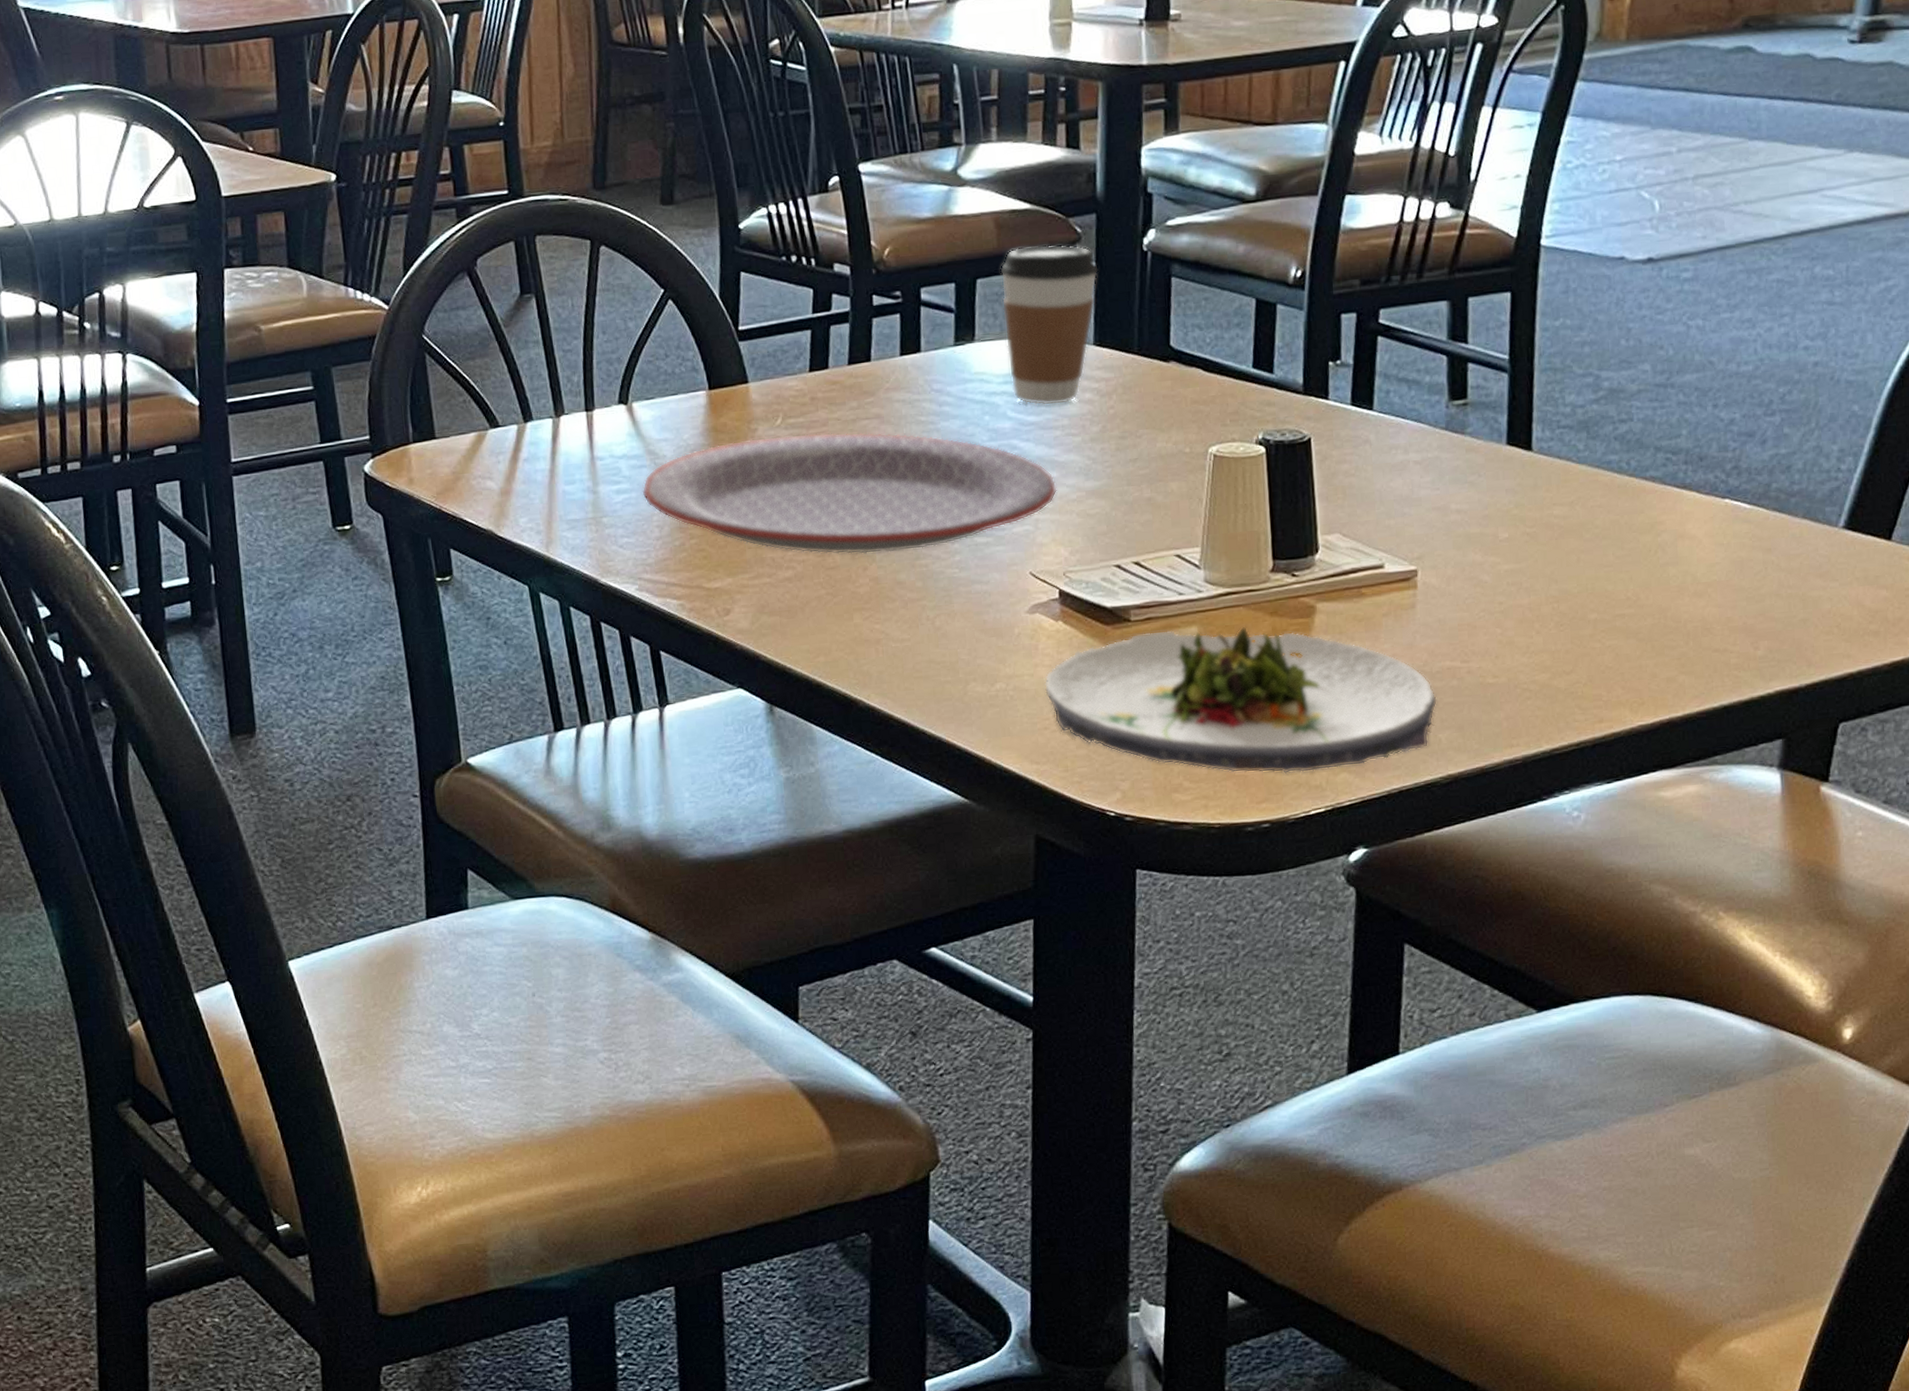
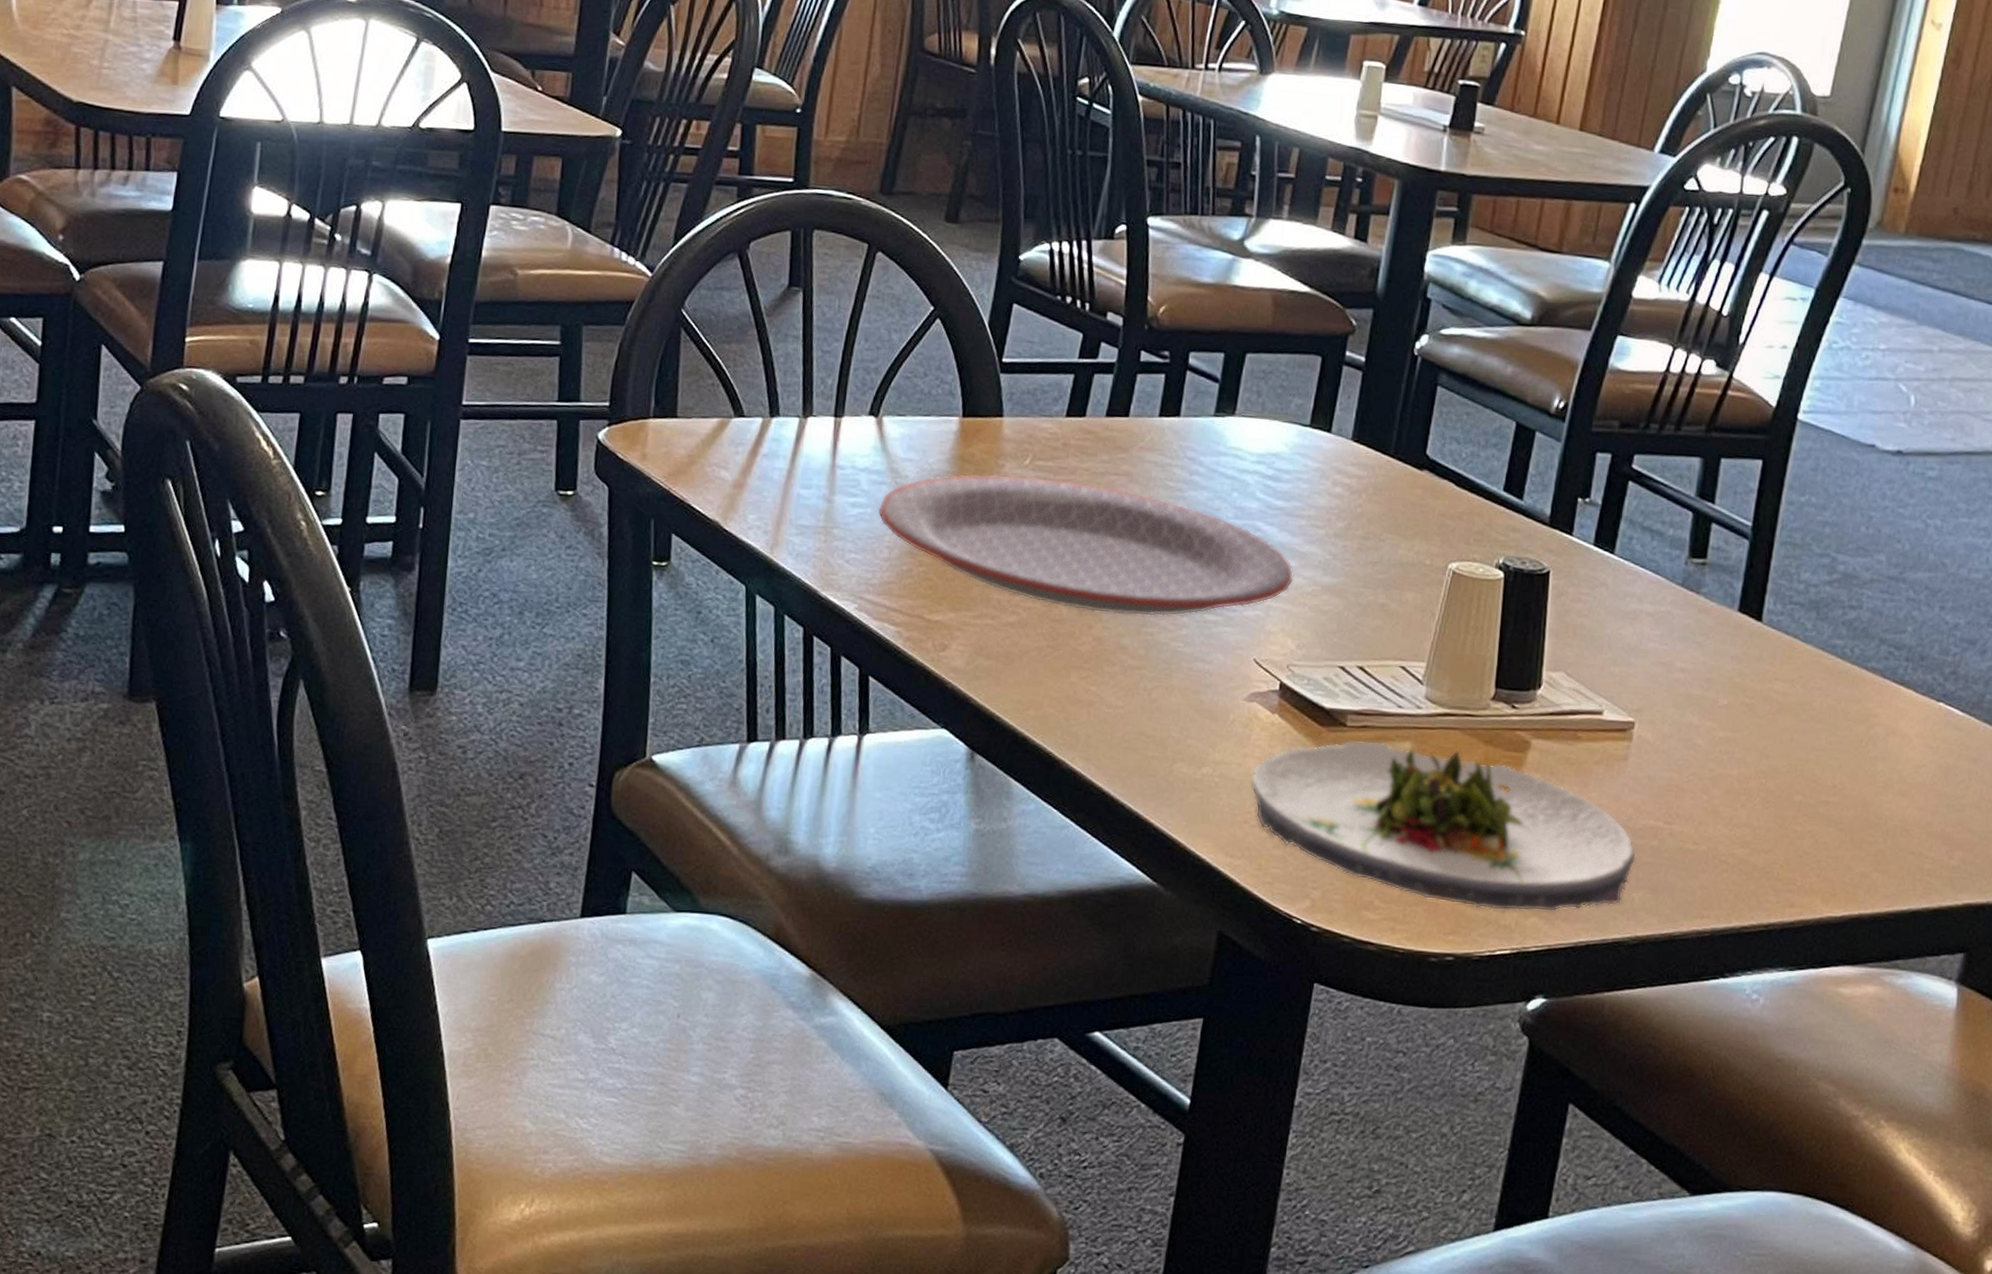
coffee cup: present [1000,244,1099,406] -> none [1264,328,1367,495]

